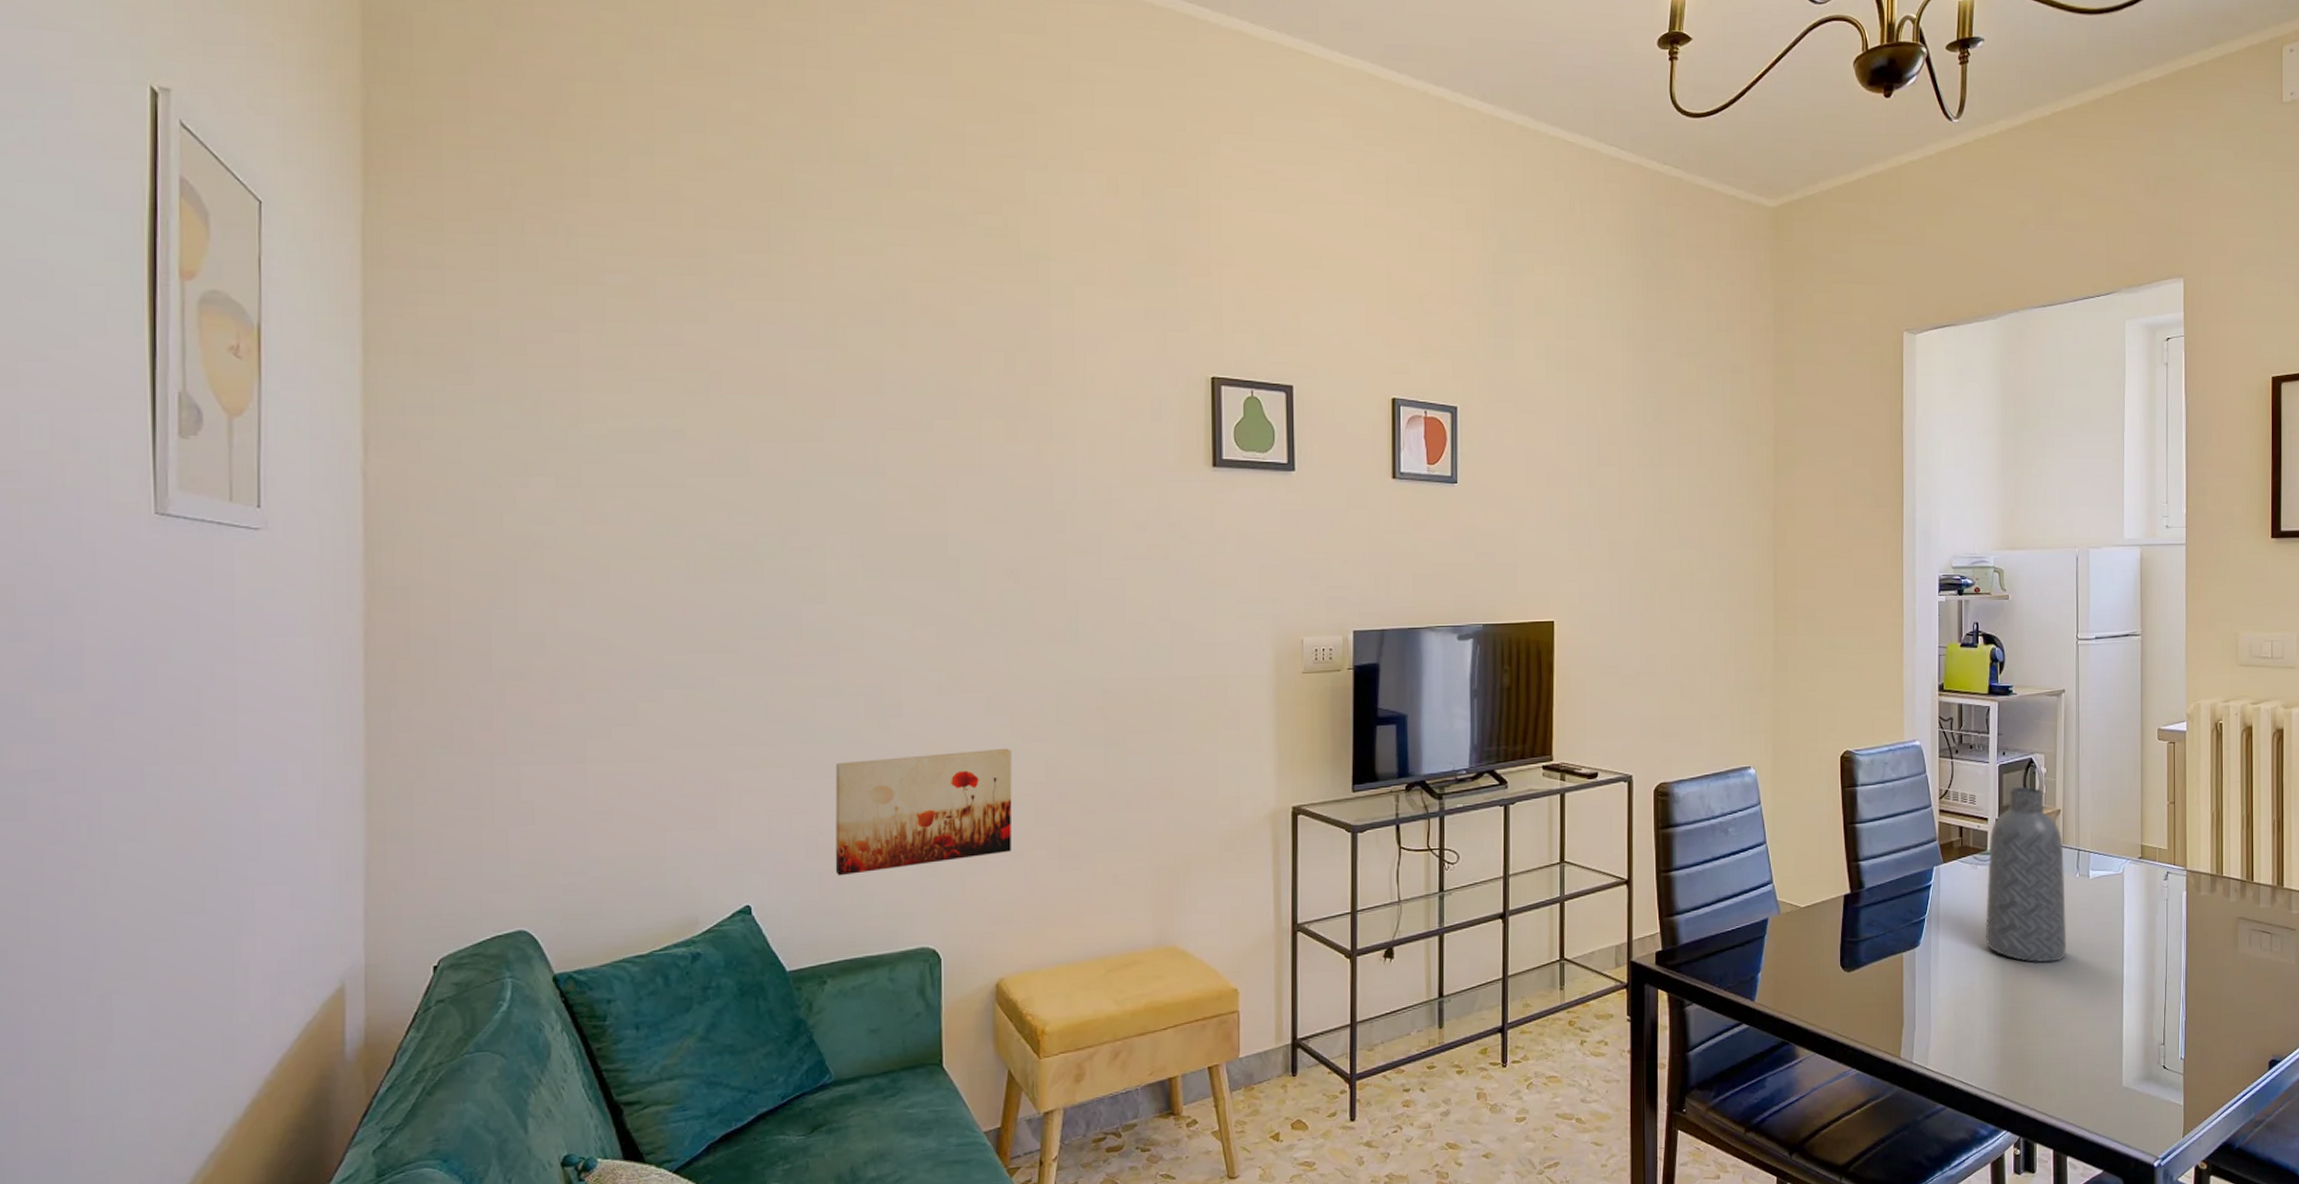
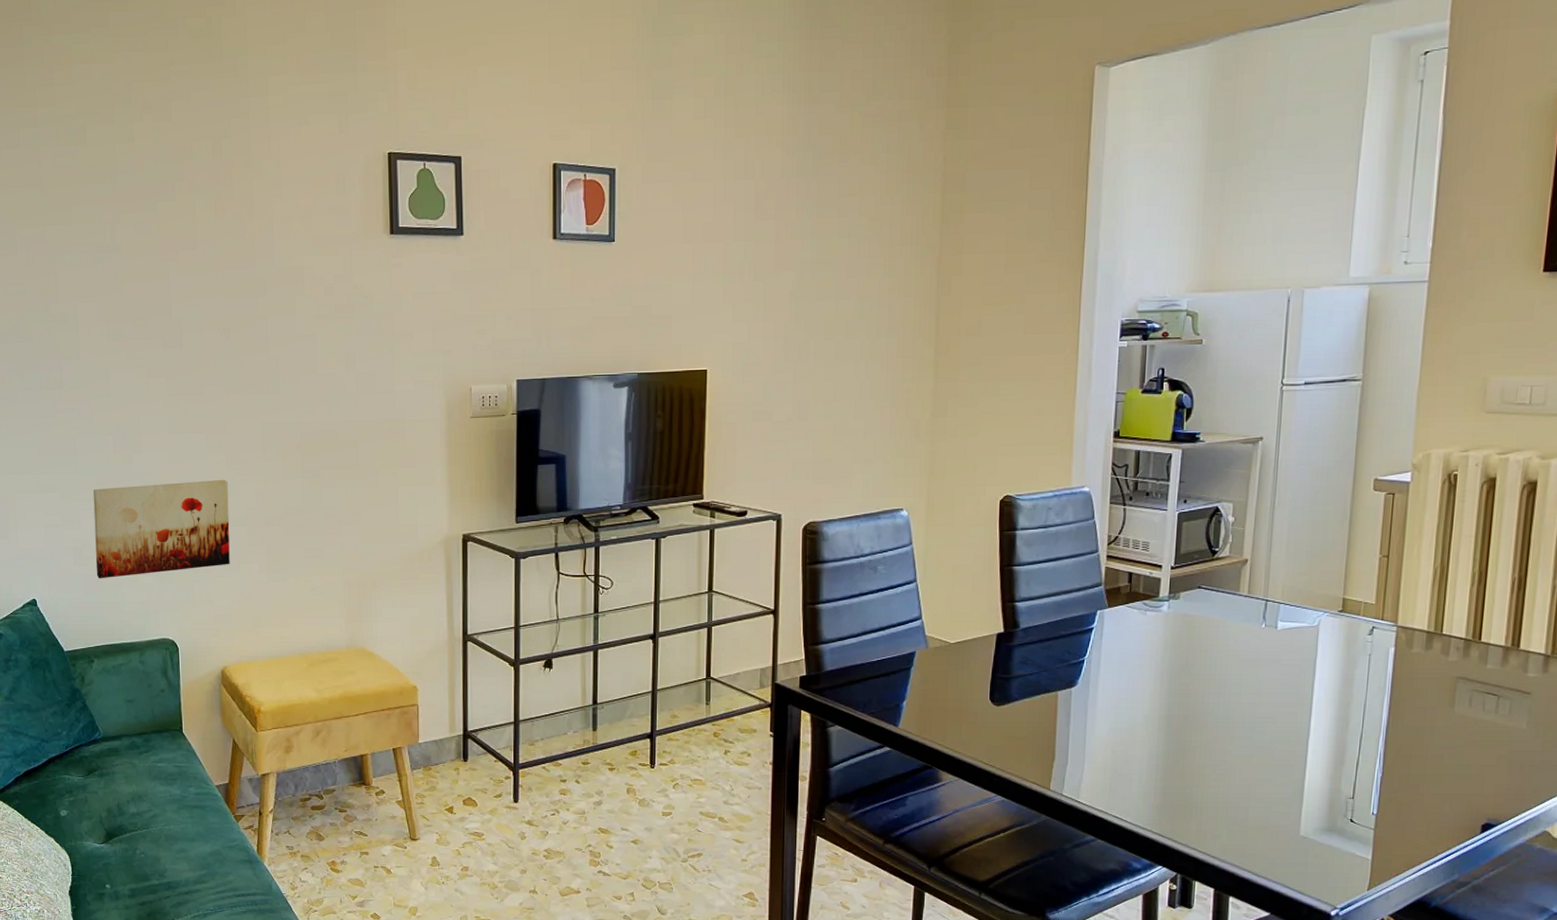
vase: present [1985,786,2067,963] -> none [1151,535,1249,710]

